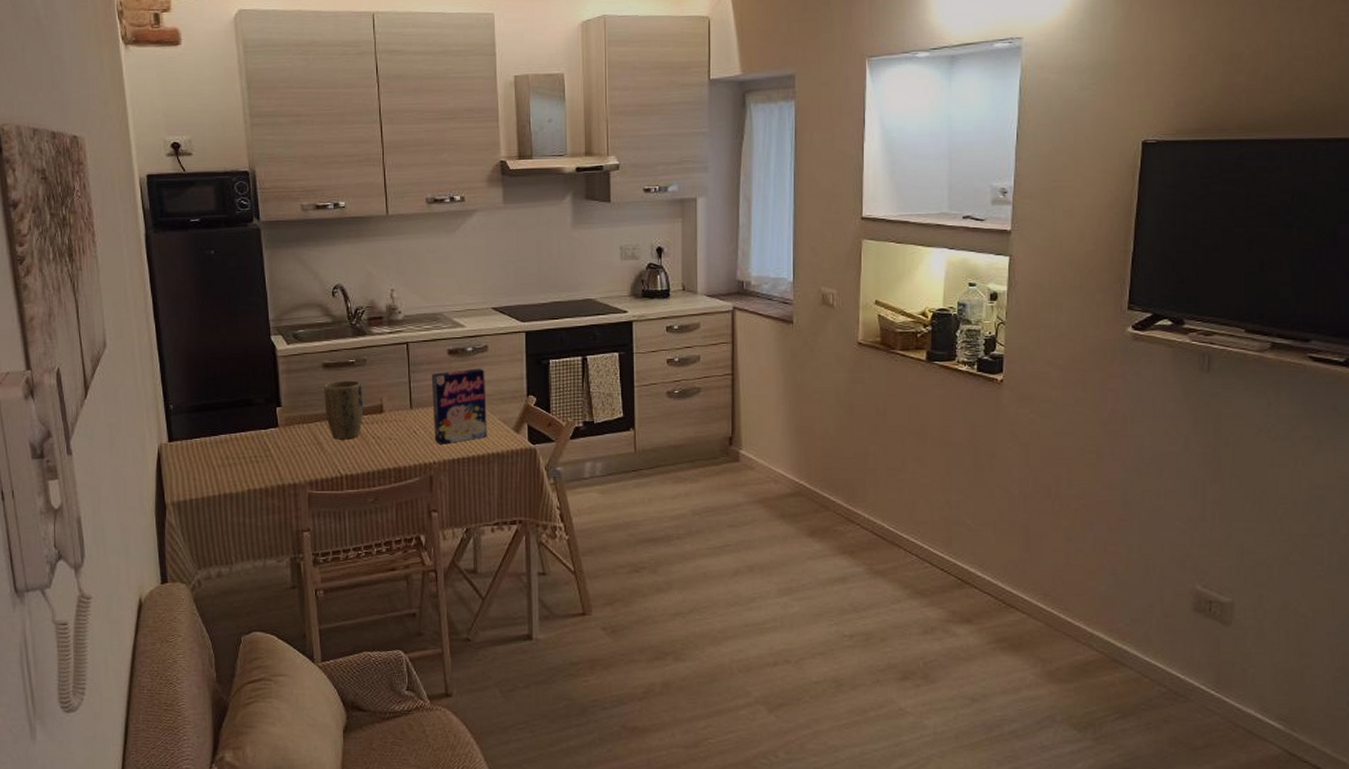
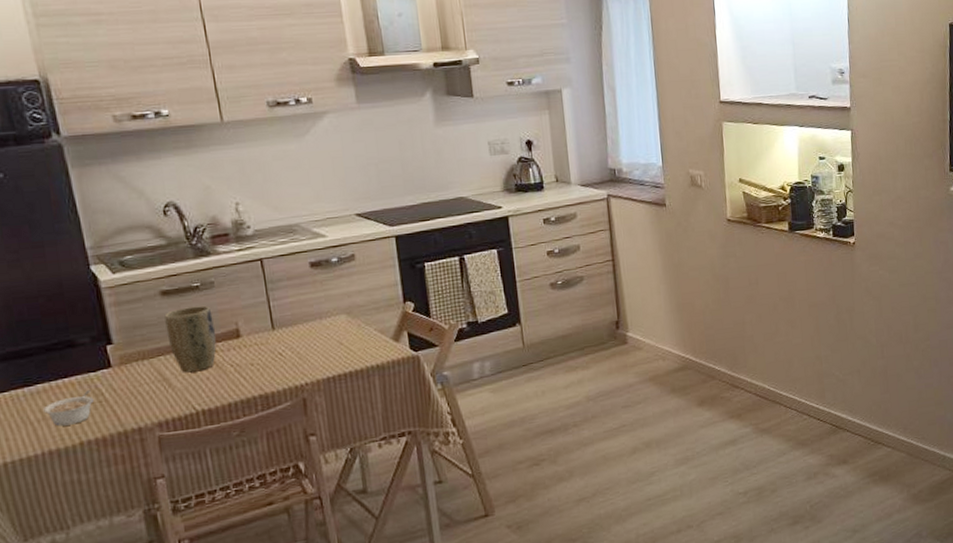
legume: none [223,445,263,473] -> present [42,390,95,426]
cereal box: present [432,368,487,445] -> none [294,278,364,364]

